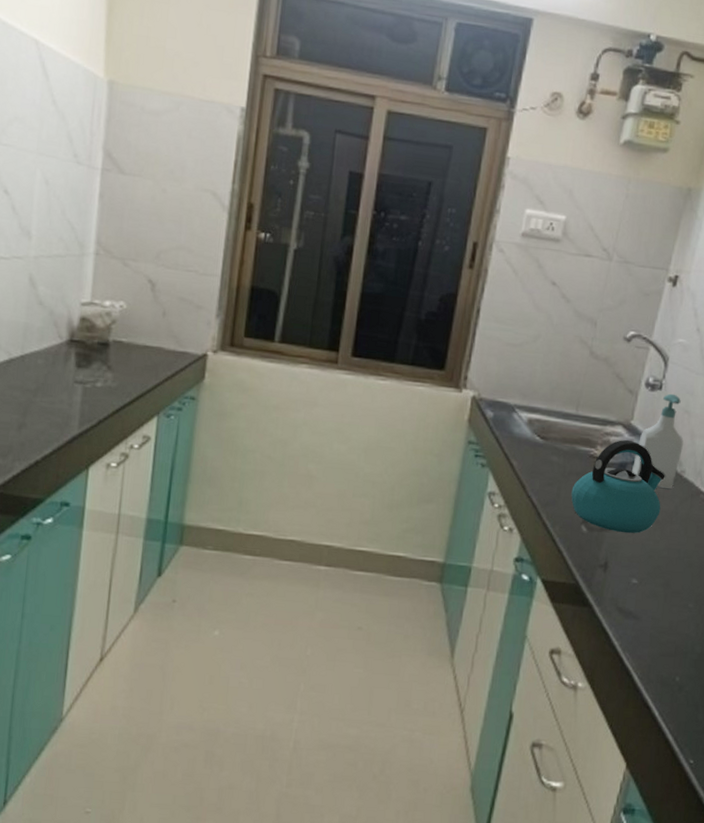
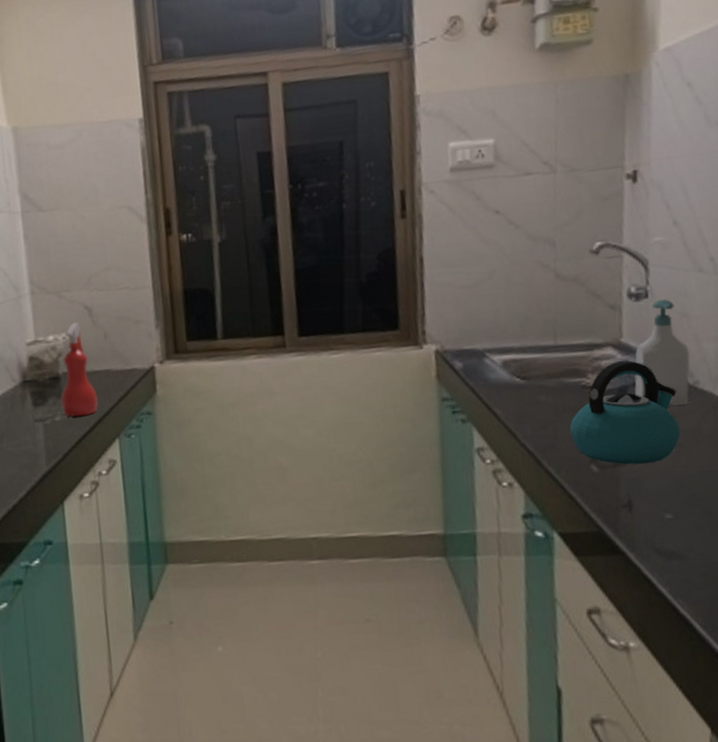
spray bottle: none [104,292,144,388] -> present [61,321,98,417]

